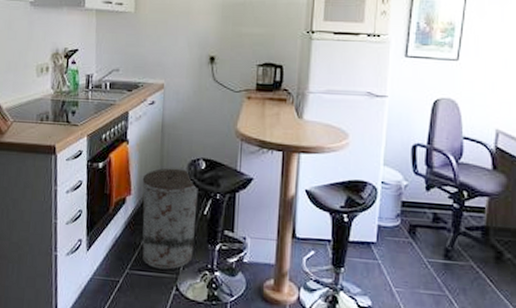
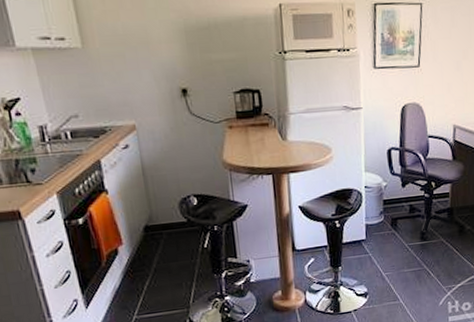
trash can: present [142,168,198,270] -> none [131,208,201,308]

